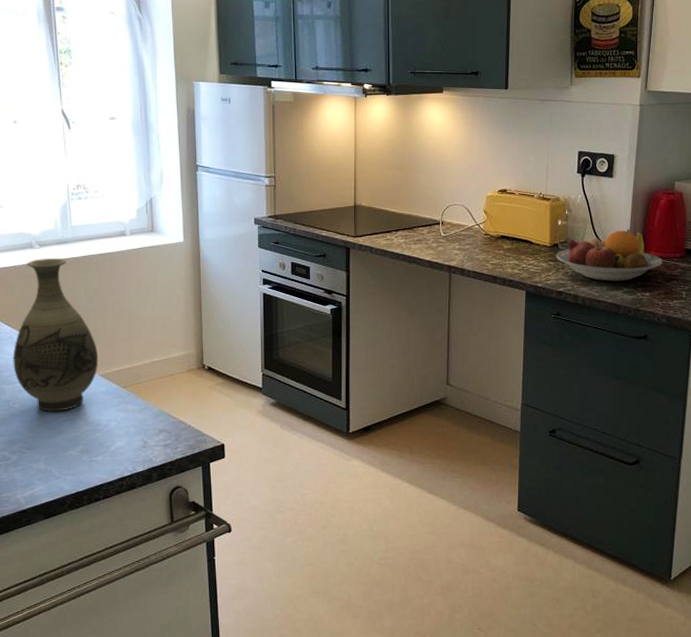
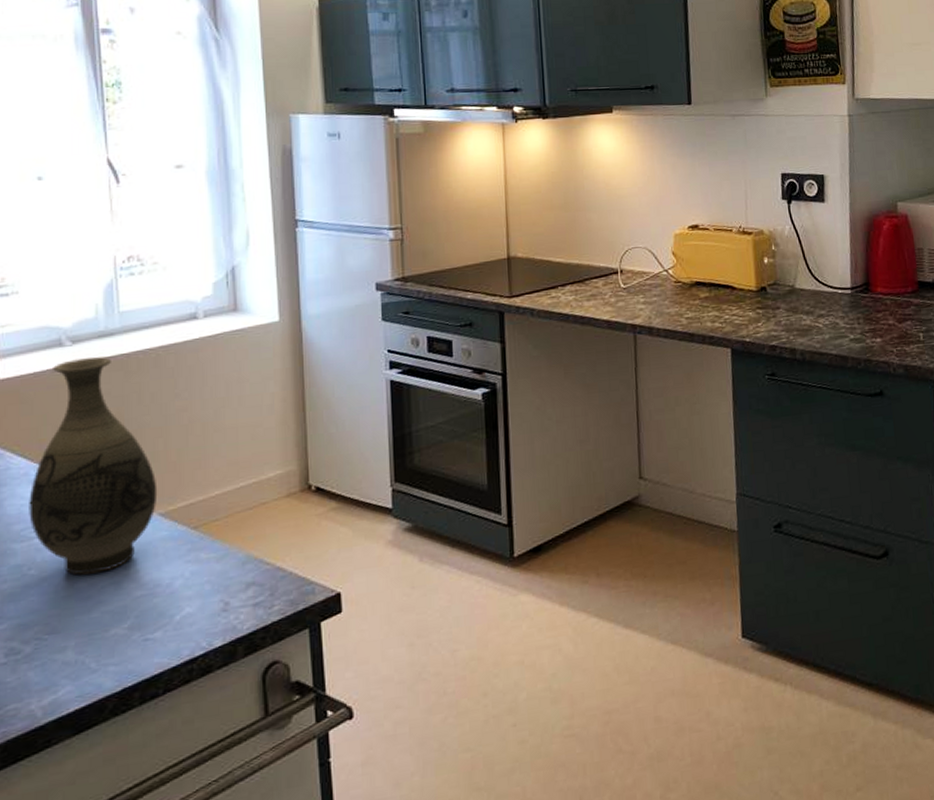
fruit bowl: present [556,229,663,282] -> none [765,262,893,329]

